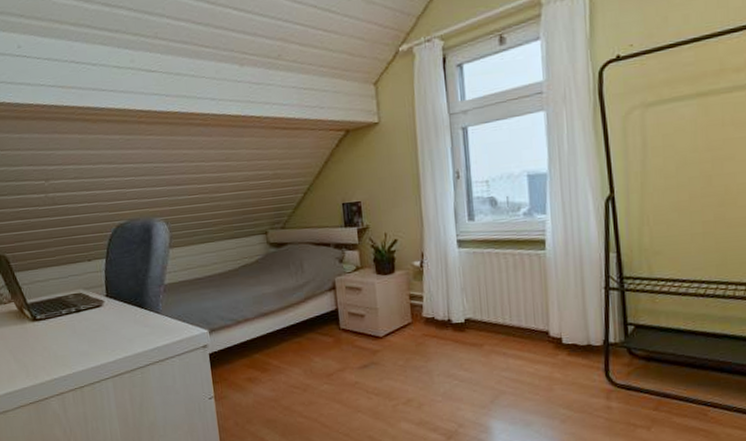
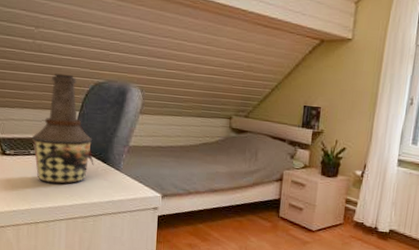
bottle: none [60,221,131,342] -> present [31,73,94,184]

